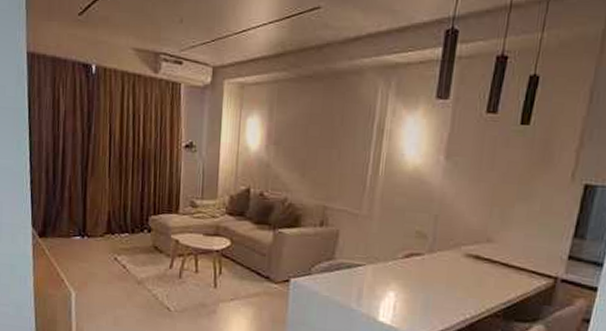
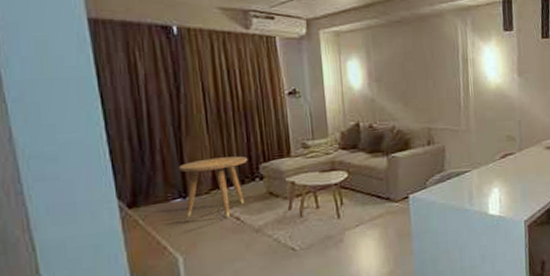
side table: none [81,202,140,264] -> present [178,156,248,218]

